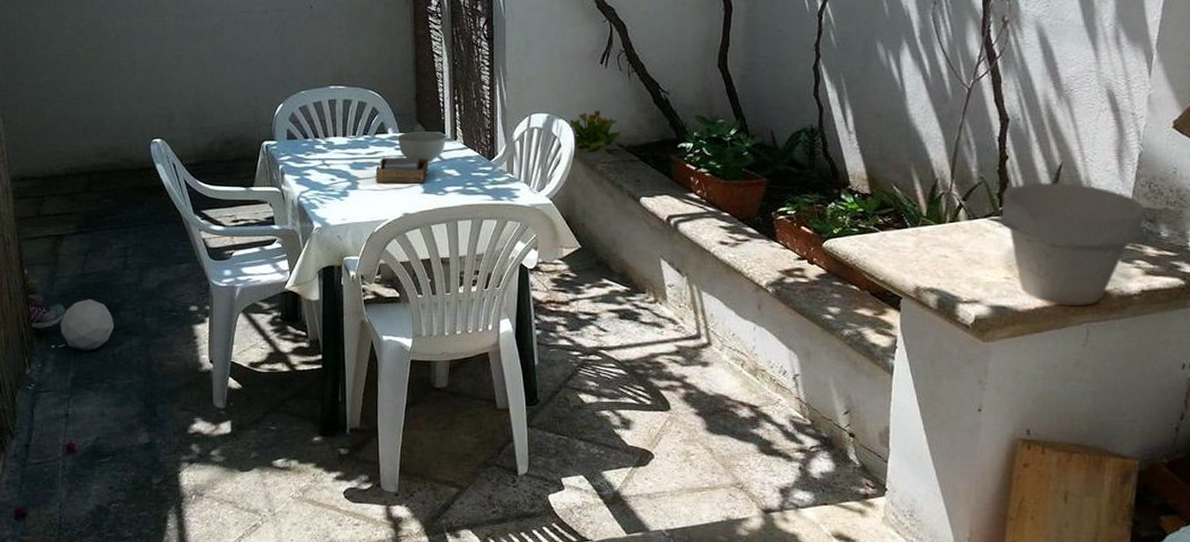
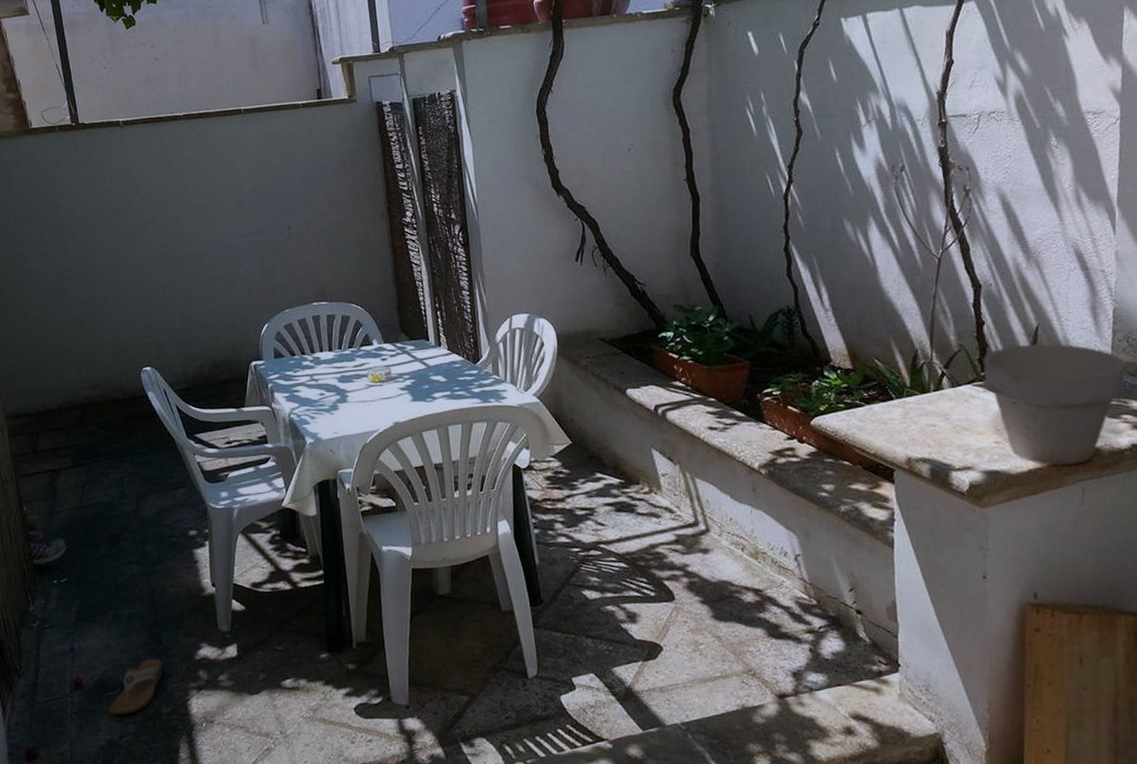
ball: present [60,299,115,351] -> none [61,531,115,584]
sandal: none [99,429,156,482] -> present [108,658,163,715]
napkin holder: present [375,157,429,184] -> none [363,366,416,395]
bowl: present [398,131,446,164] -> none [383,339,430,371]
potted flower: present [569,110,621,154] -> none [550,307,601,350]

